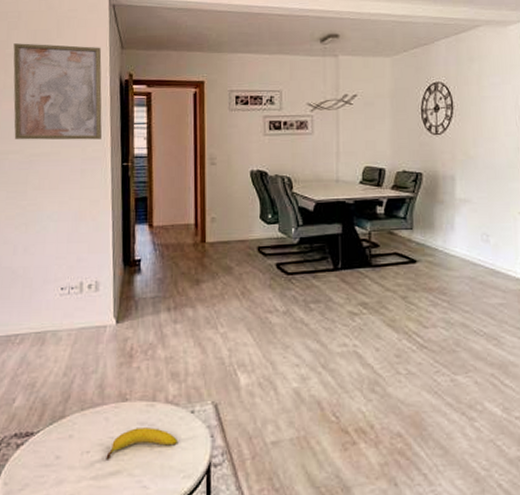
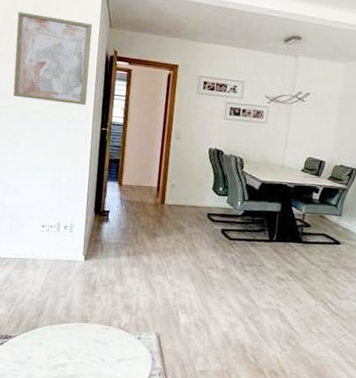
fruit: present [106,428,177,460] -> none [67,344,125,366]

